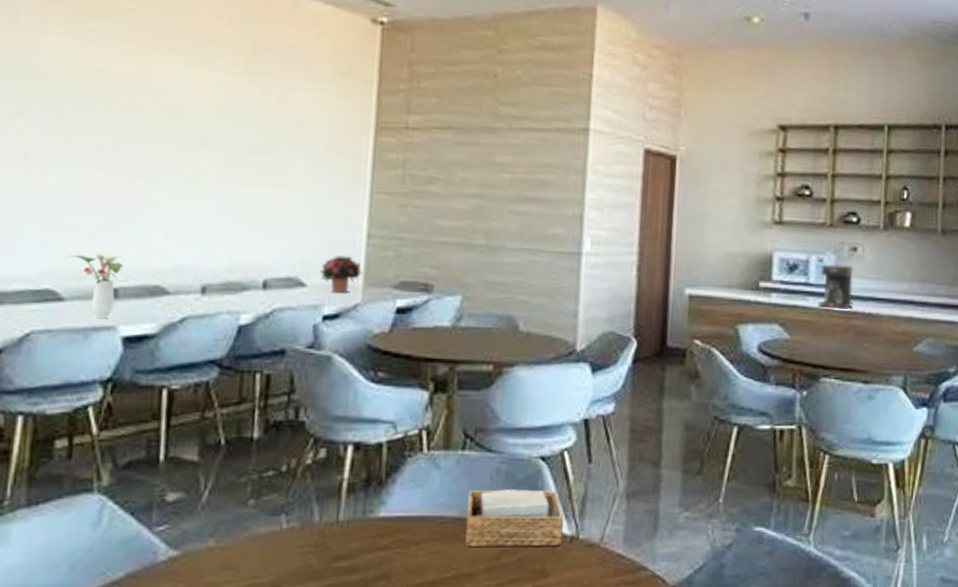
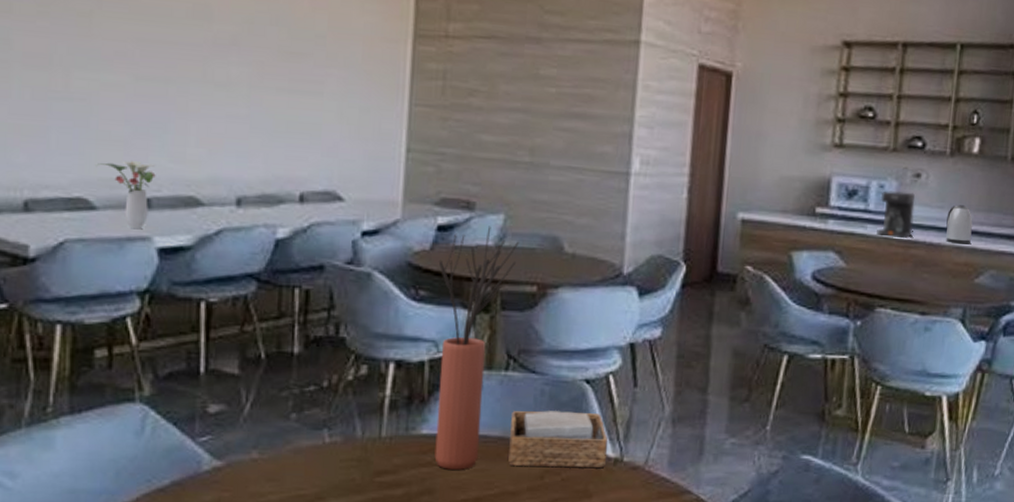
bouquet: present [319,255,363,293] -> none [357,169,403,209]
vase: none [391,307,476,553] -> present [434,226,520,470]
kettle: none [883,276,908,314] -> present [946,205,973,245]

